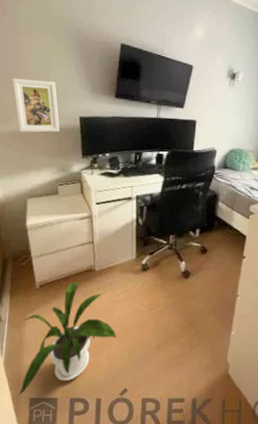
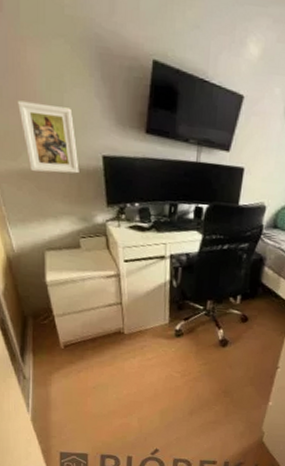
house plant: present [18,281,116,396] -> none [48,343,147,450]

